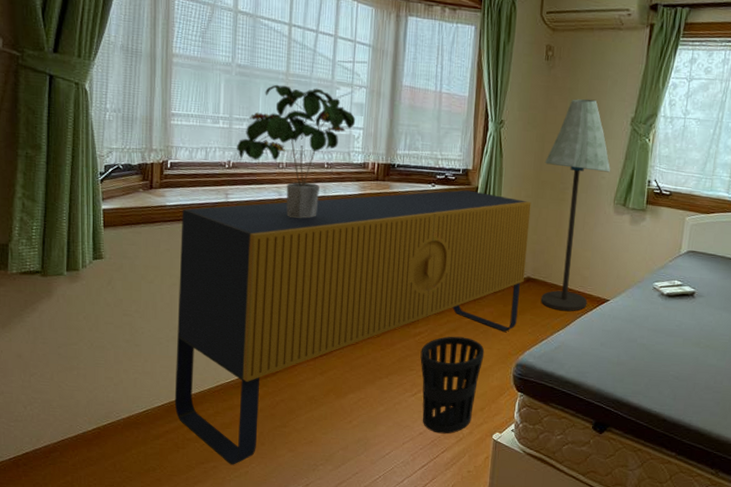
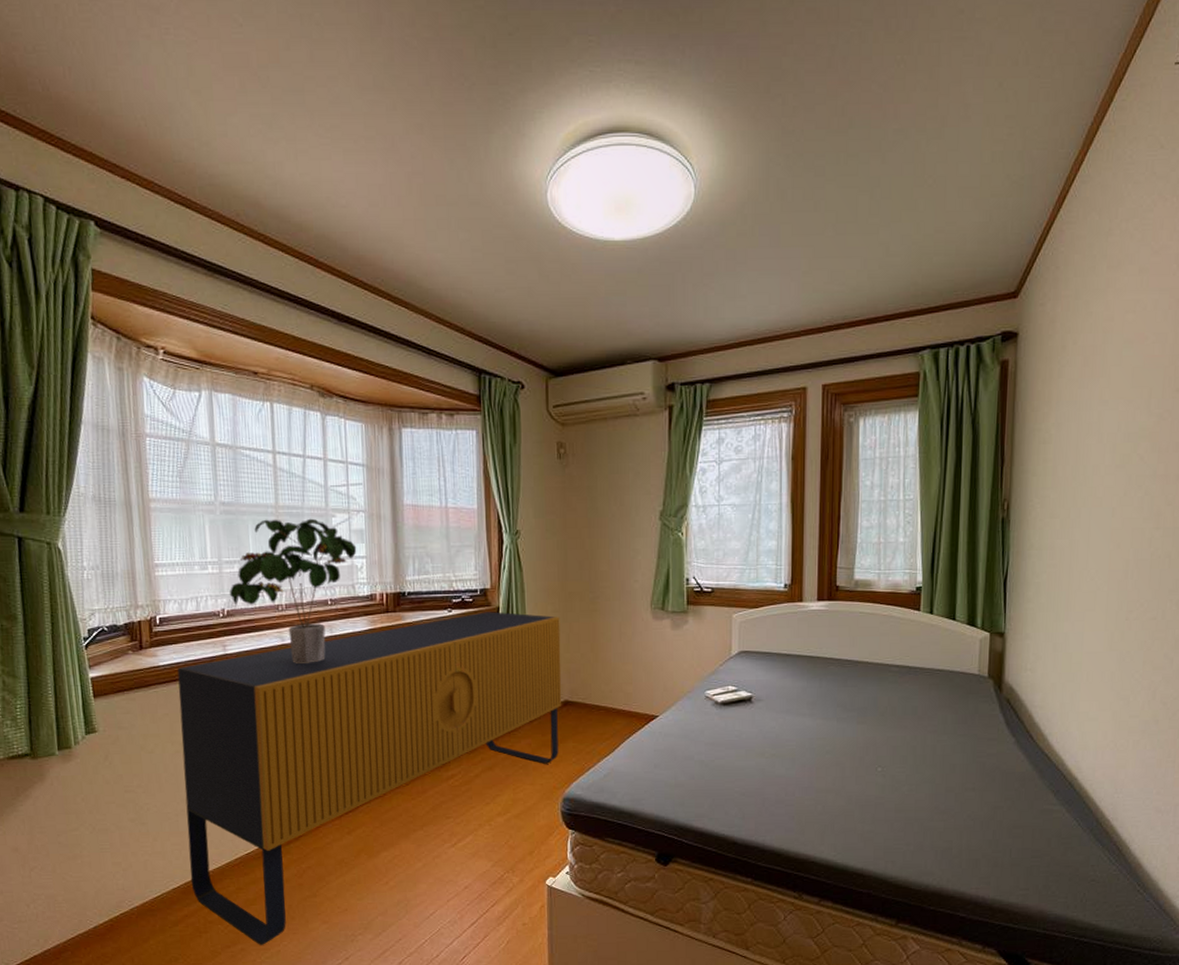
wastebasket: present [420,336,485,434] -> none [456,775,527,885]
floor lamp: present [540,99,611,312] -> none [569,496,644,734]

